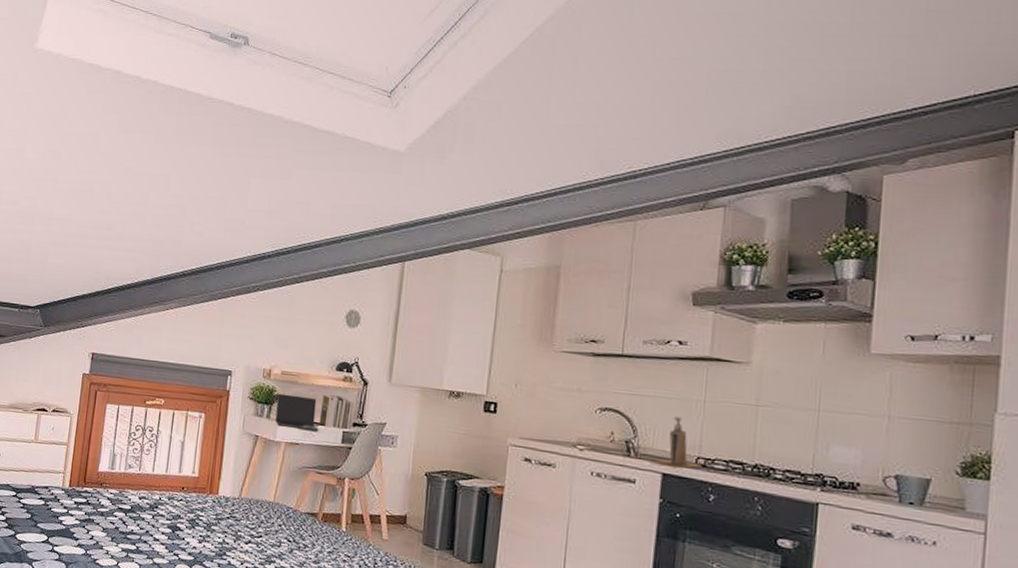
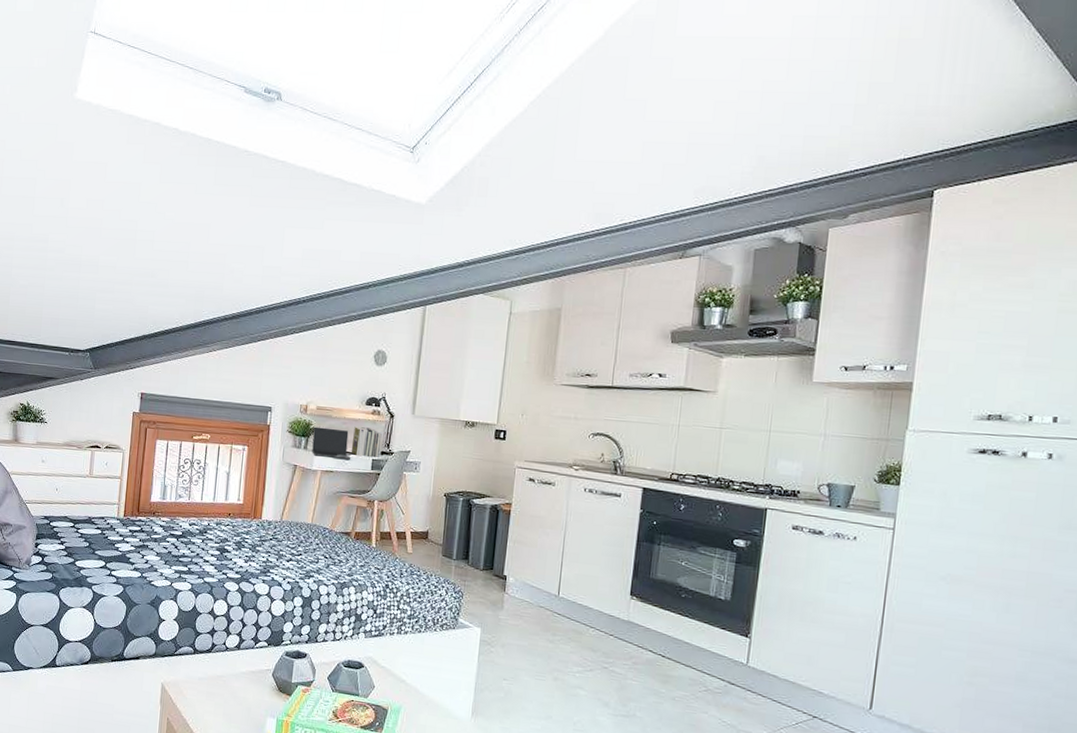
soap dispenser: present [649,416,702,469] -> none [632,439,675,484]

